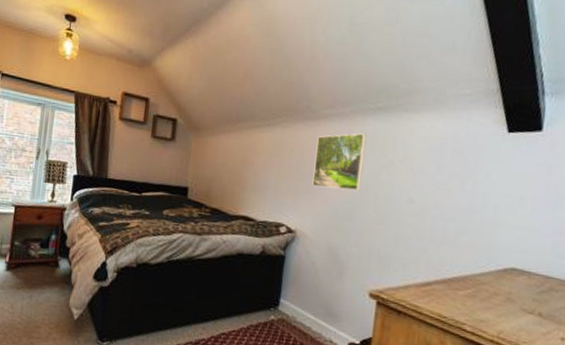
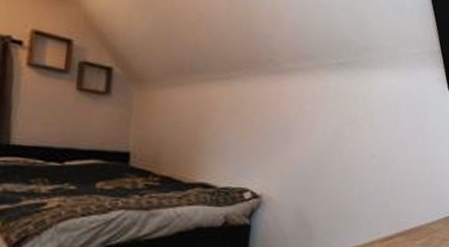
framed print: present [312,133,367,190] -> none [277,88,330,149]

